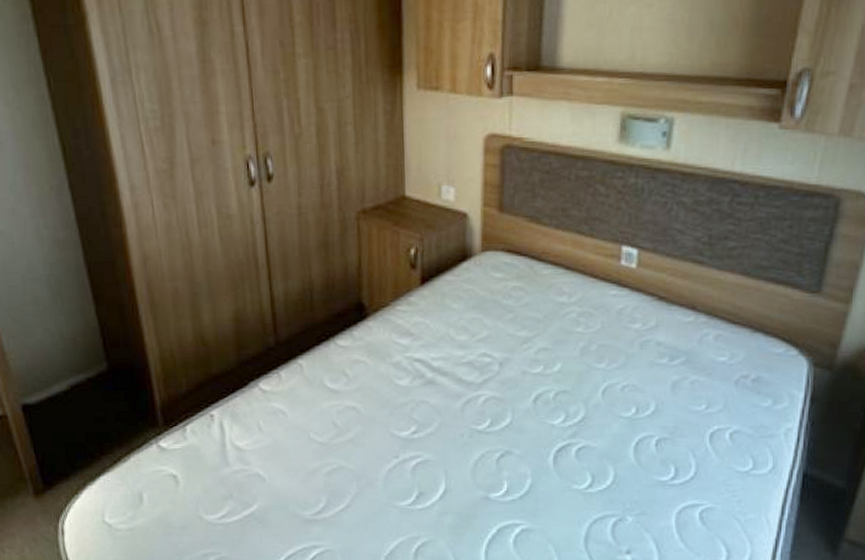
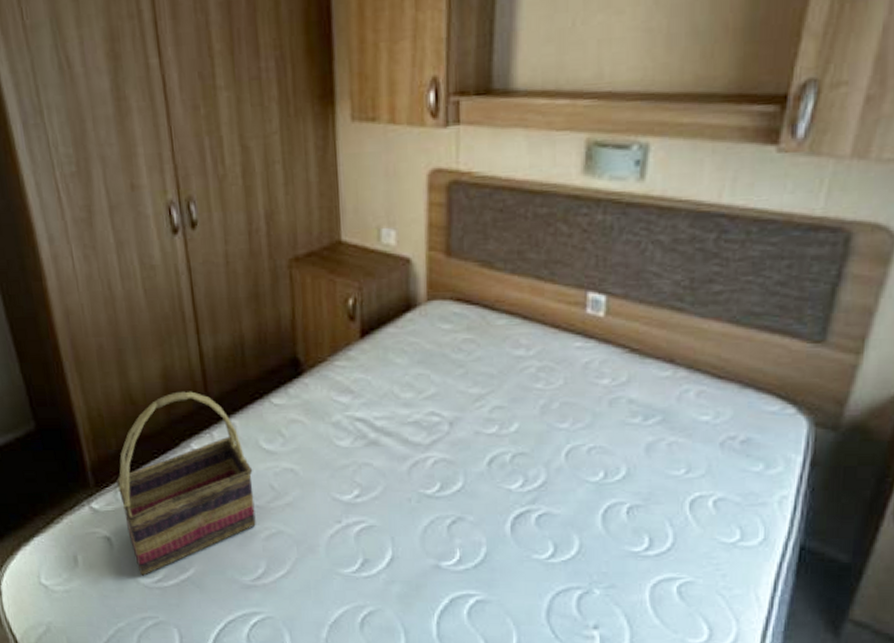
woven basket: none [185,333,319,512] -> present [116,391,256,576]

